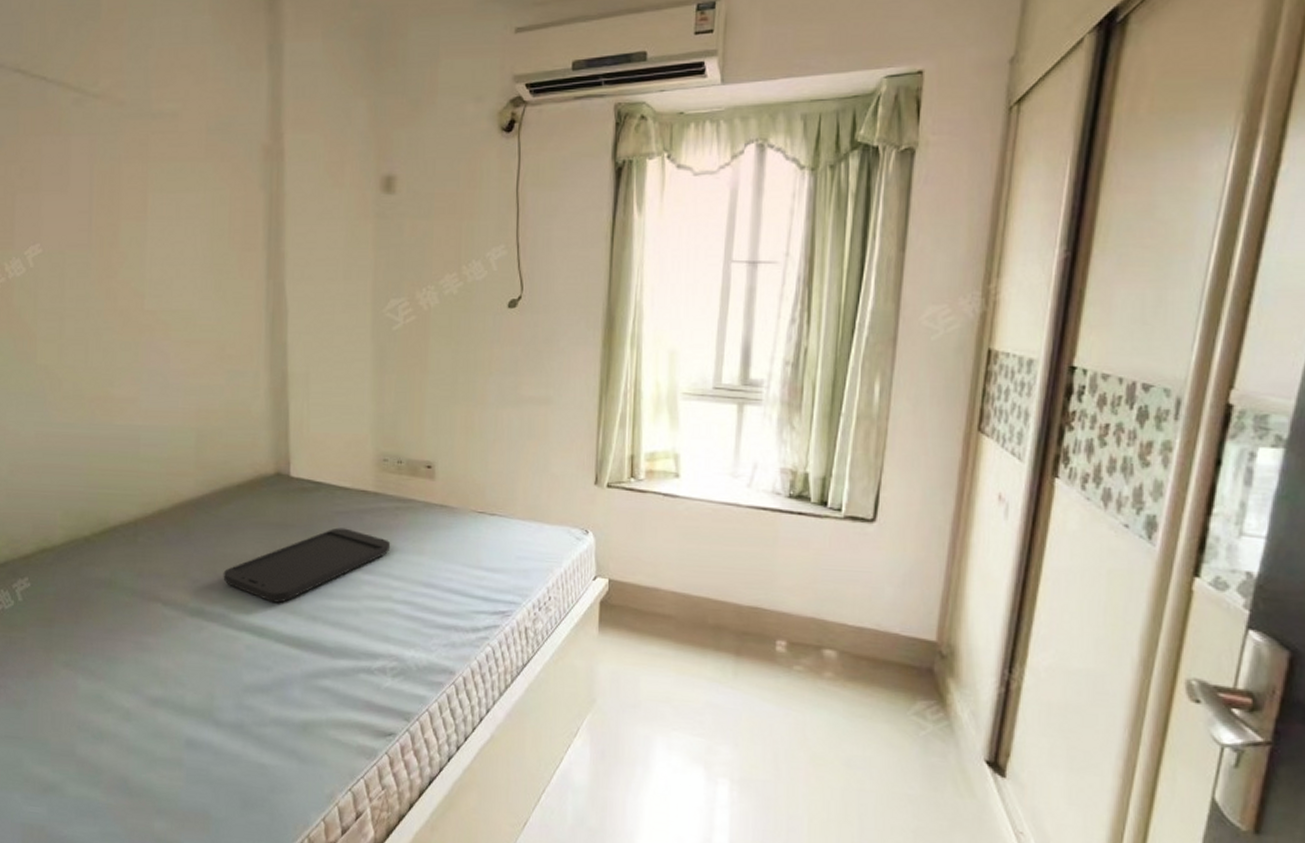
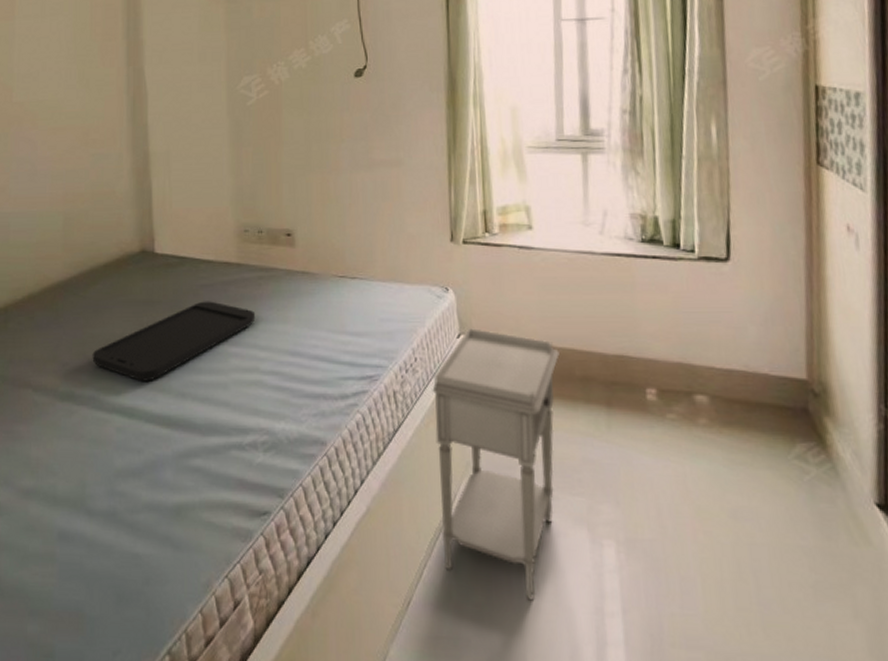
nightstand: none [561,571,694,829] -> present [432,328,560,601]

